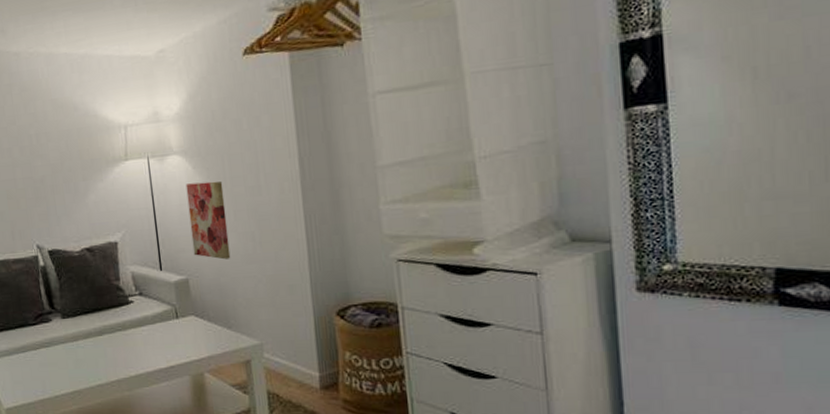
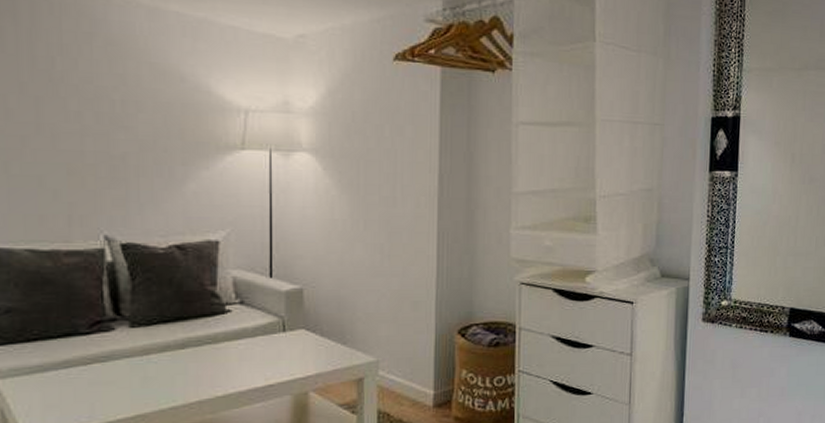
wall art: present [185,181,231,260] -> none [312,185,355,271]

